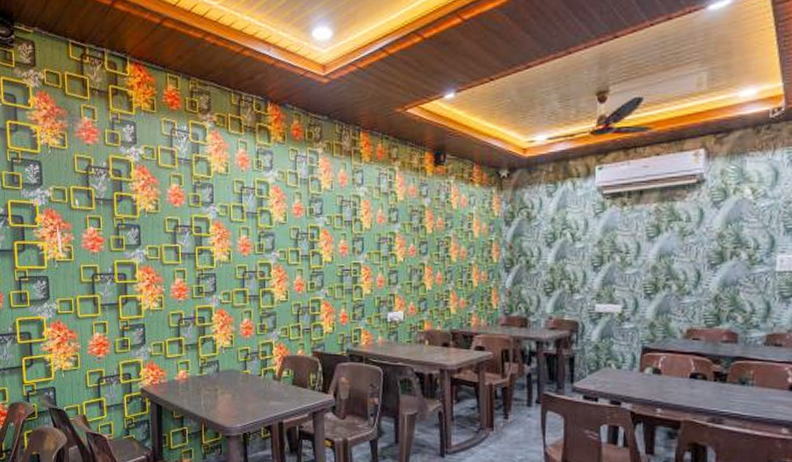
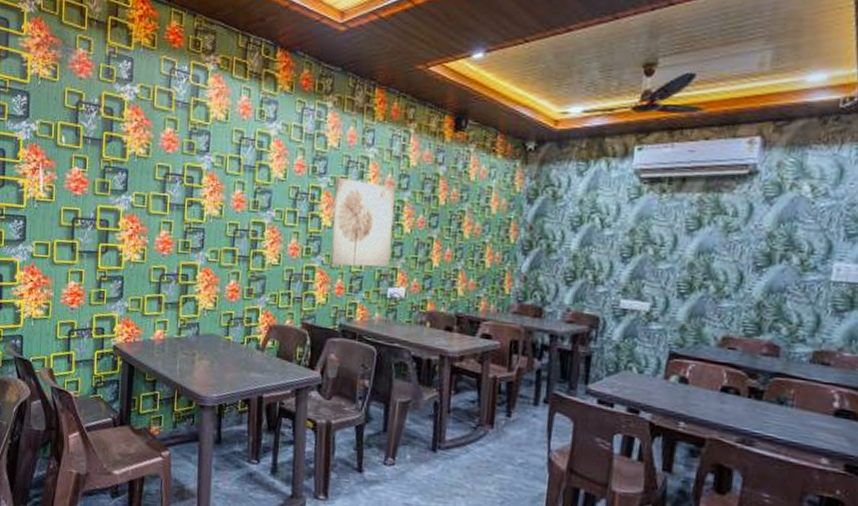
wall art: none [332,215,388,297] -> present [330,177,395,267]

